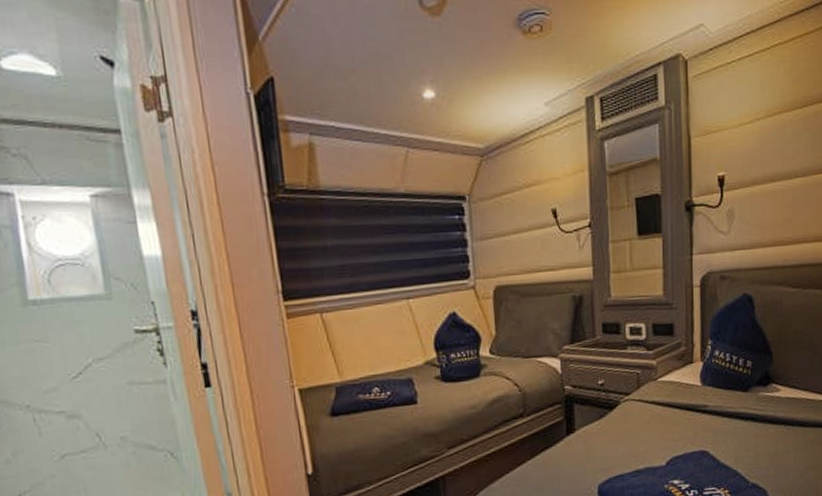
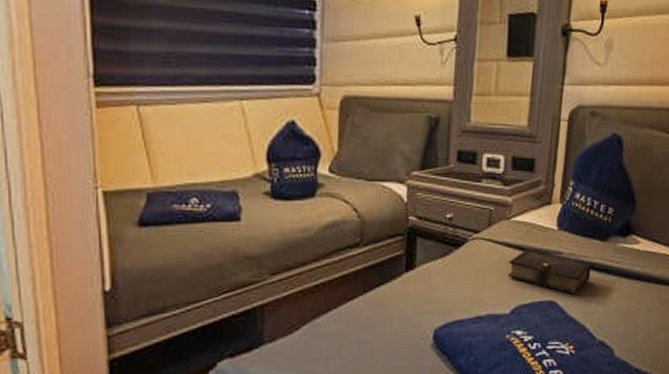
book: none [659,405,737,443] -> present [508,249,591,295]

